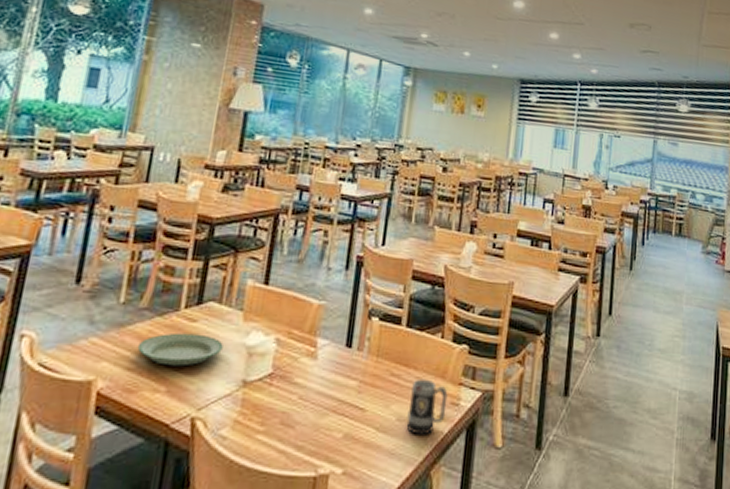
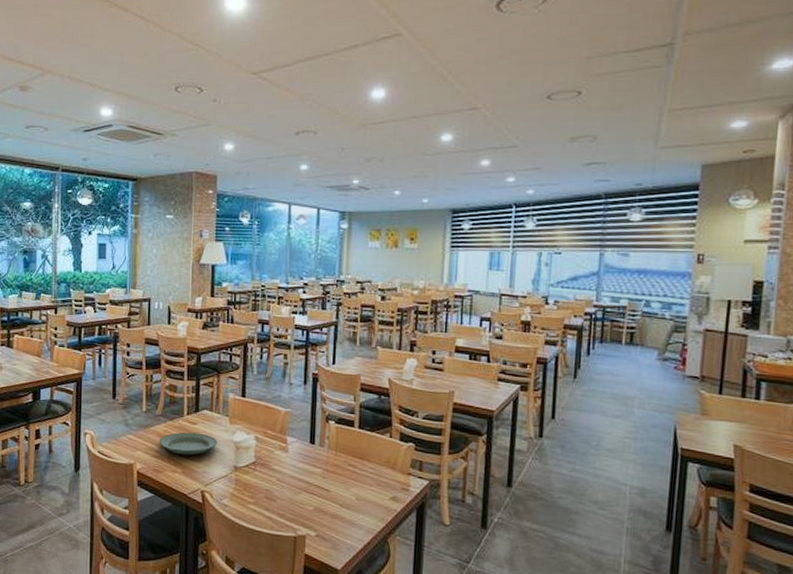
mug: present [406,378,448,435] -> none [364,469,399,512]

